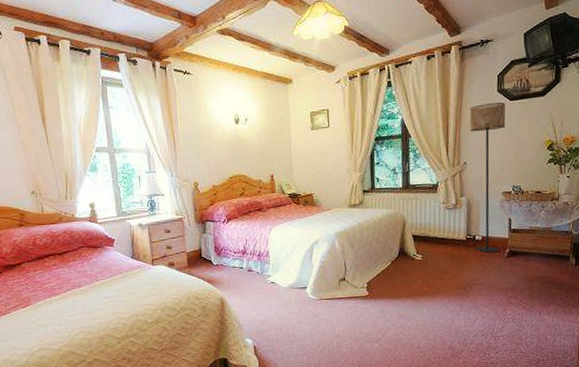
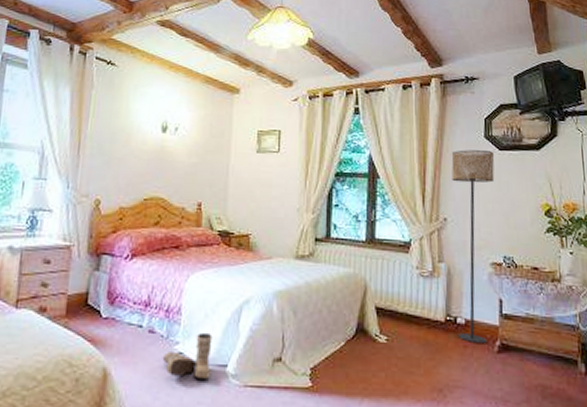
boots: none [260,266,296,299] -> present [162,332,213,380]

